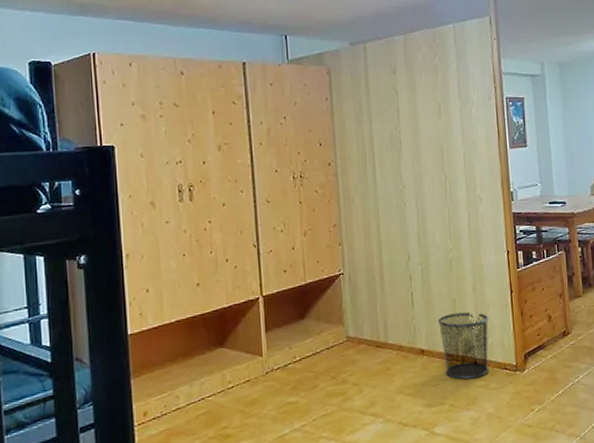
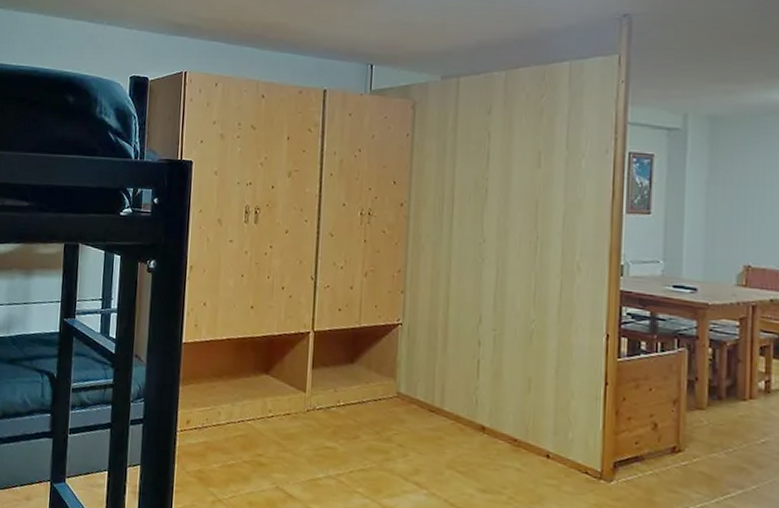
waste bin: present [437,312,490,380] -> none [505,393,572,476]

